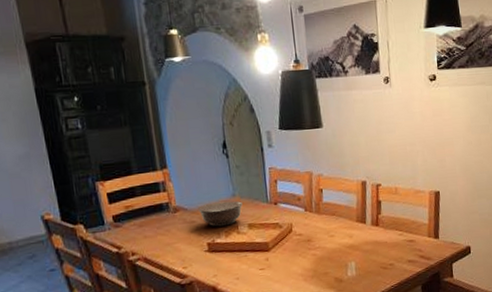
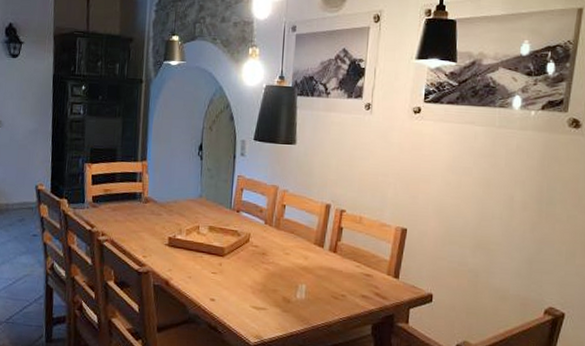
bowl: present [197,200,243,227] -> none [166,200,207,224]

